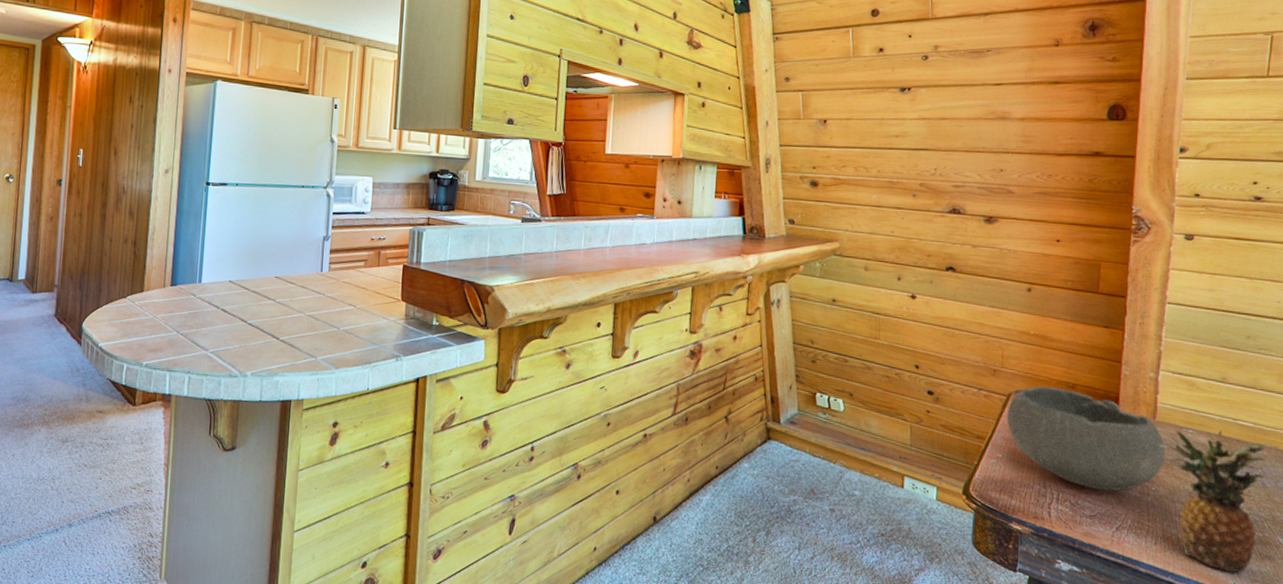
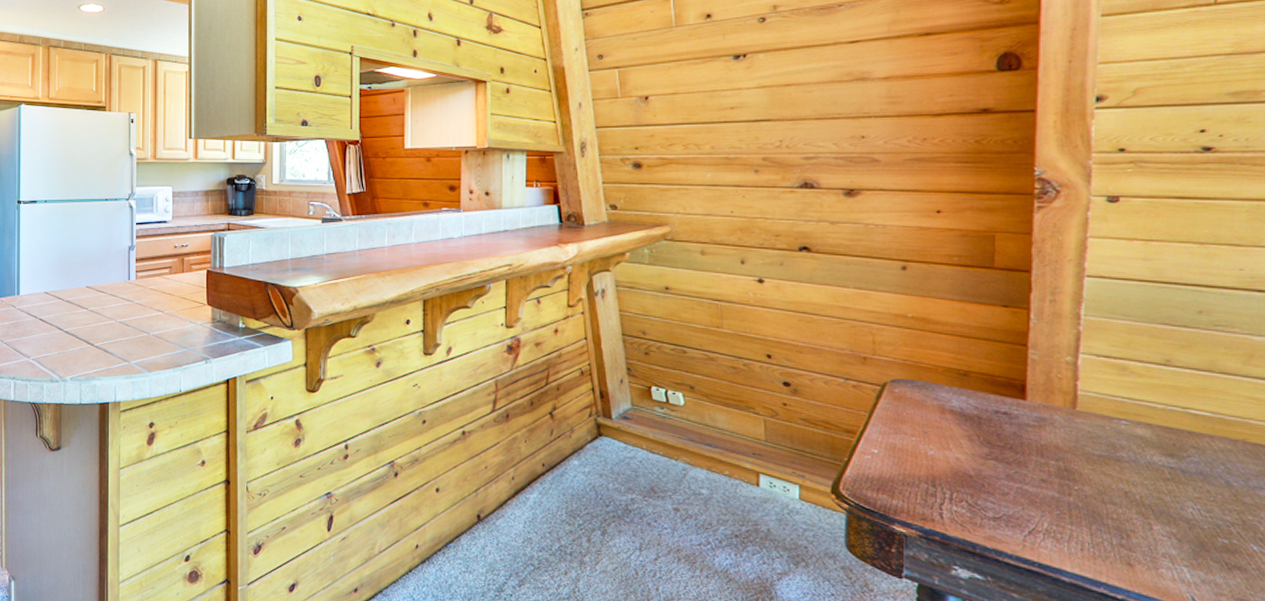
bowl: present [1006,386,1166,491] -> none [881,374,1091,491]
fruit: present [1158,430,1272,574] -> none [1081,421,1238,586]

